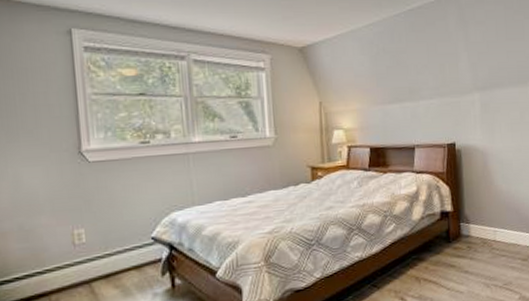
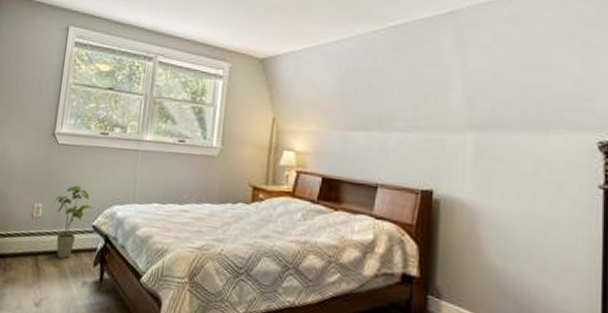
house plant: none [99,201,147,279] -> present [54,185,92,259]

